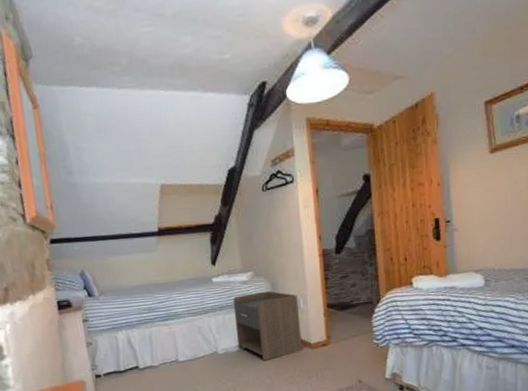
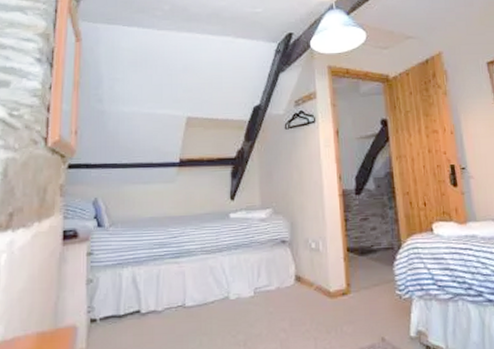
nightstand: present [233,291,302,361] -> none [249,230,321,310]

